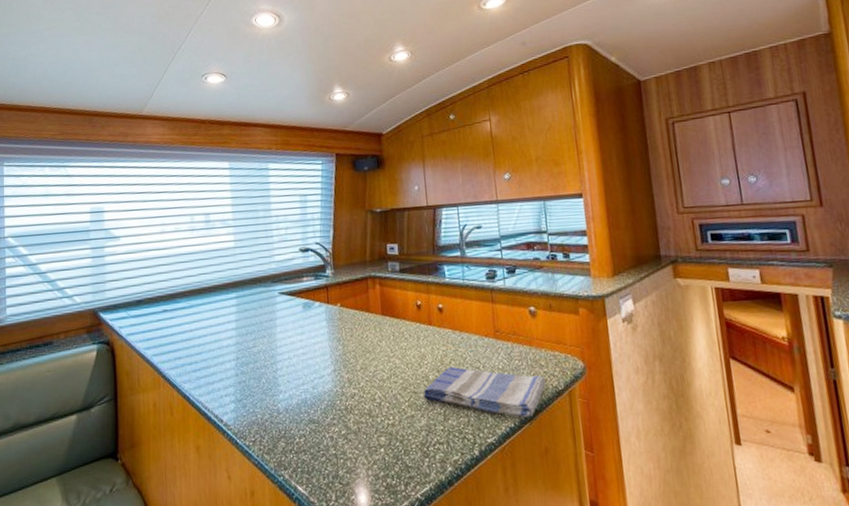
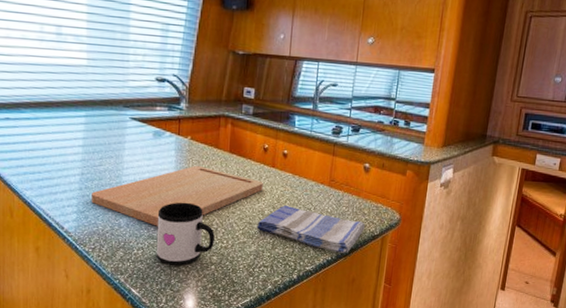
cutting board: none [248,334,423,408] -> present [91,166,264,227]
mug: none [316,376,380,453] -> present [156,202,215,266]

